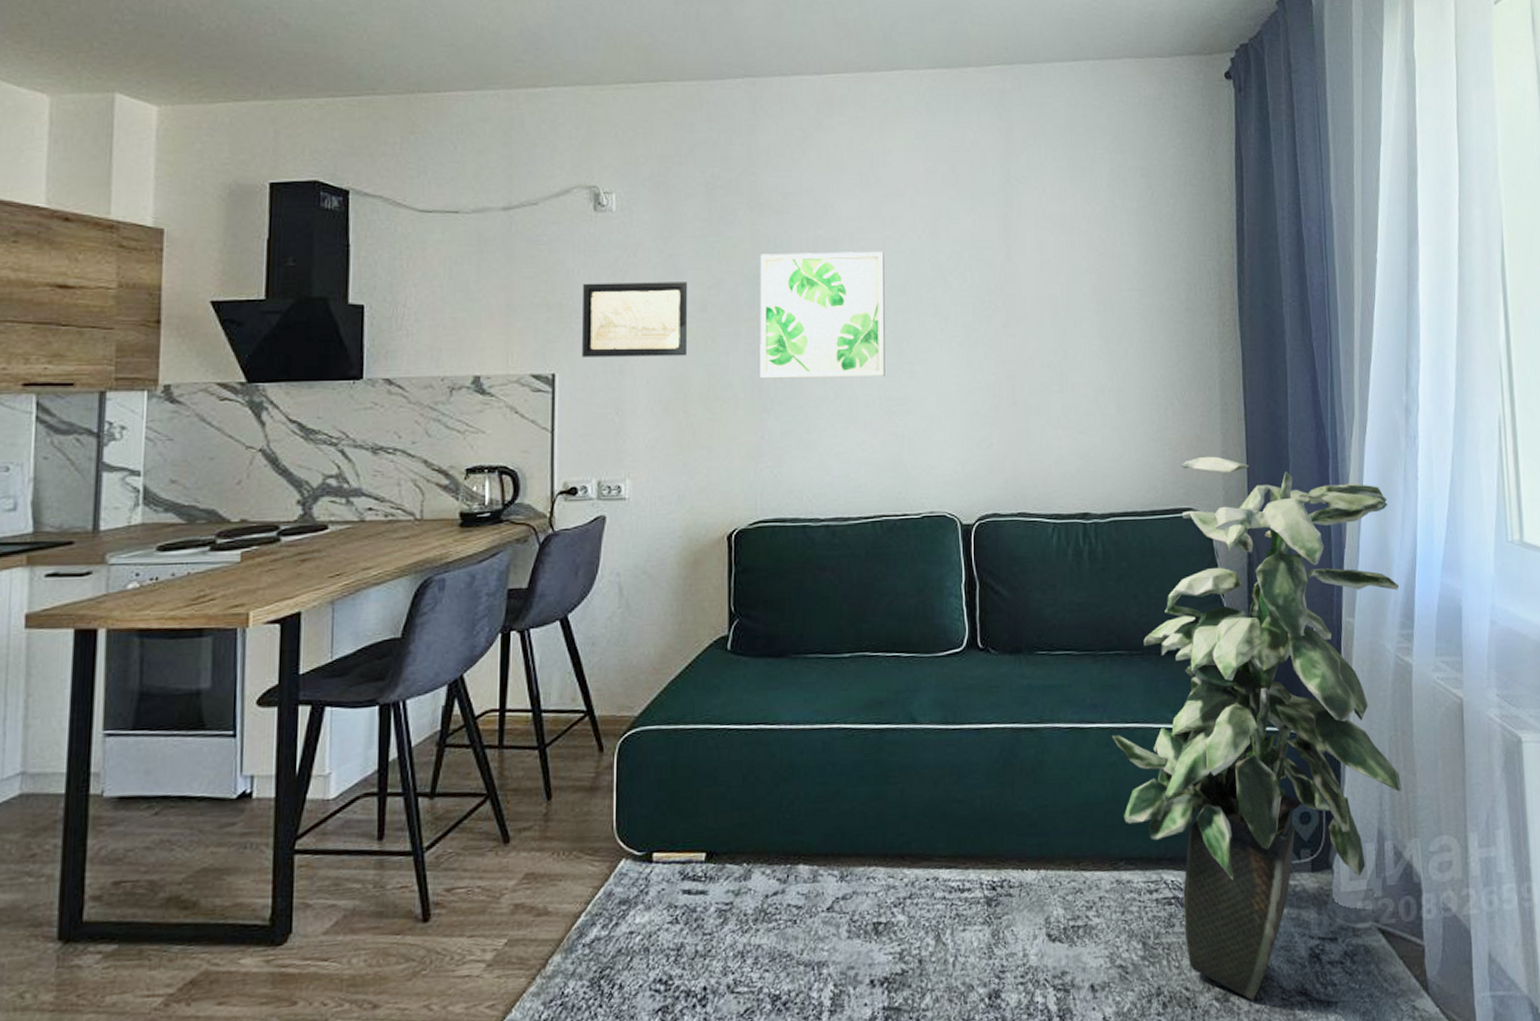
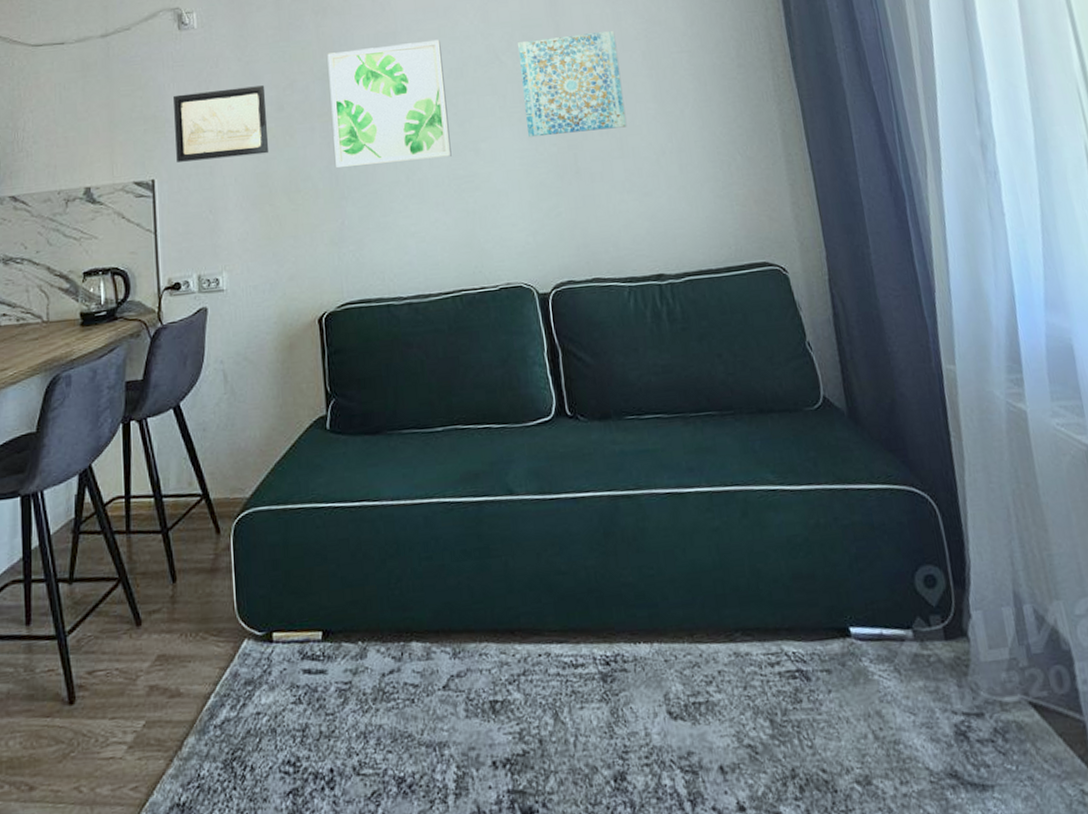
wall art: none [966,261,1069,364] -> present [518,31,627,138]
indoor plant: present [1111,456,1403,1001] -> none [711,208,1035,784]

